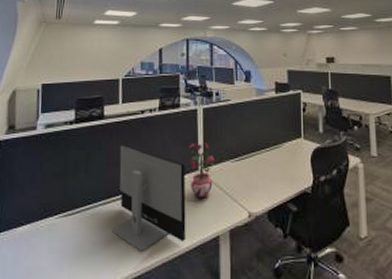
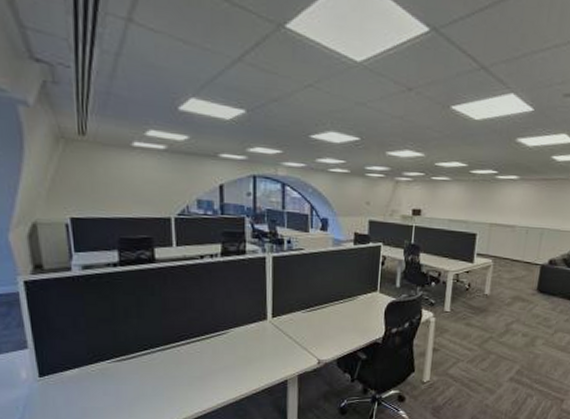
monitor: present [111,144,186,251] -> none [173,290,253,393]
potted plant: present [189,142,214,200] -> none [256,292,284,348]

